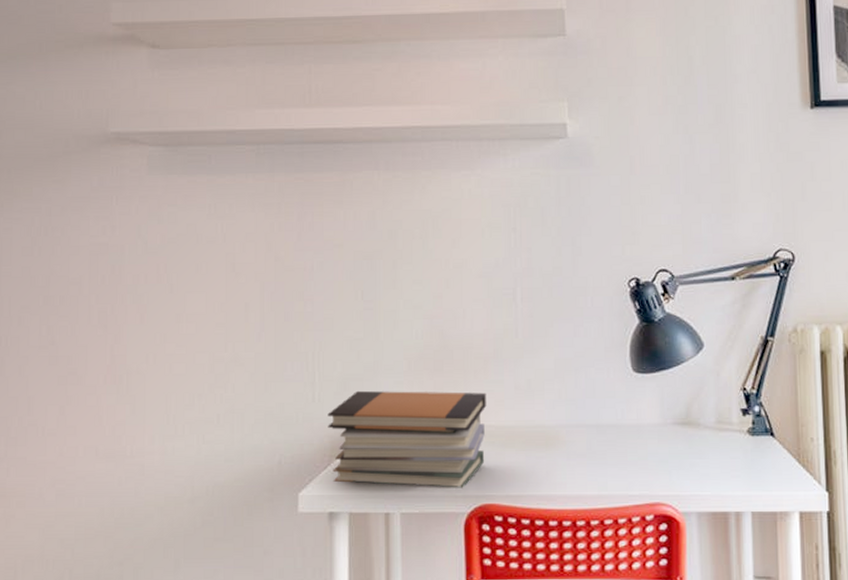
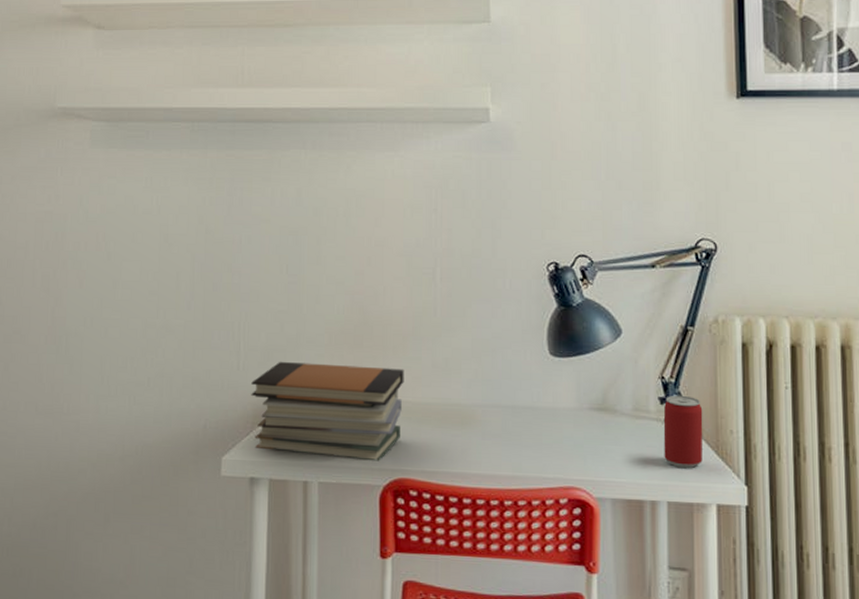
beer can: none [746,405,785,478] -> present [663,395,703,469]

